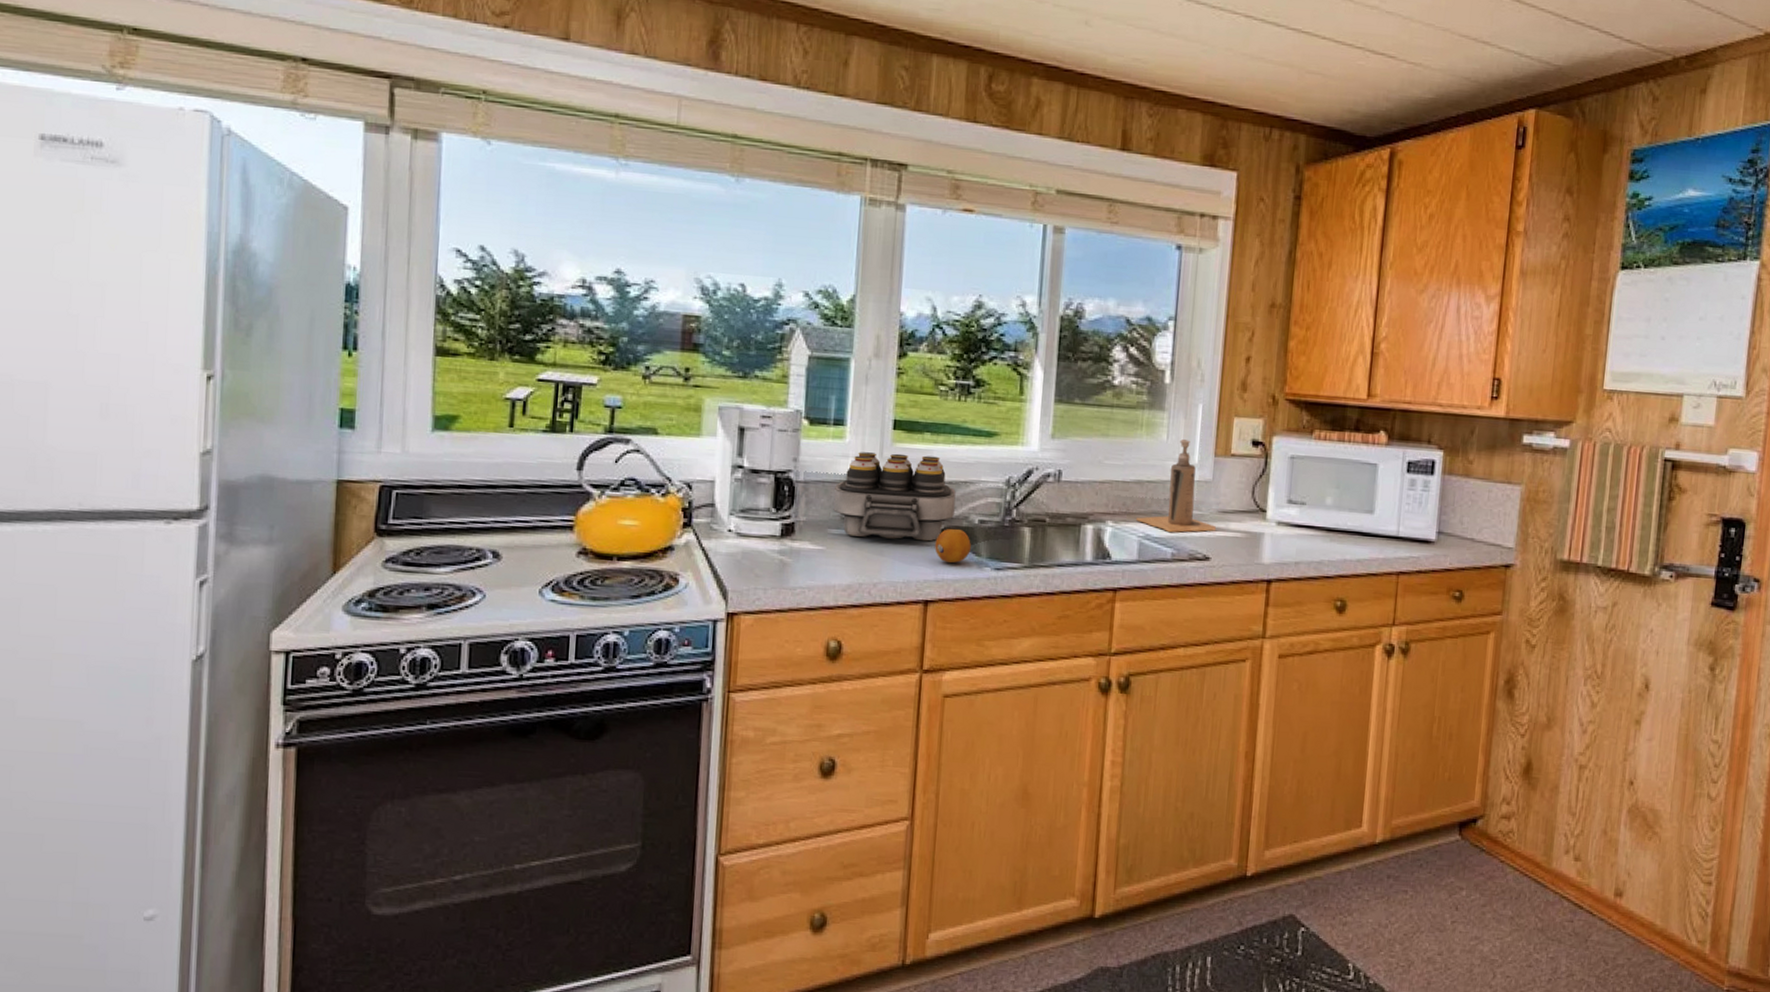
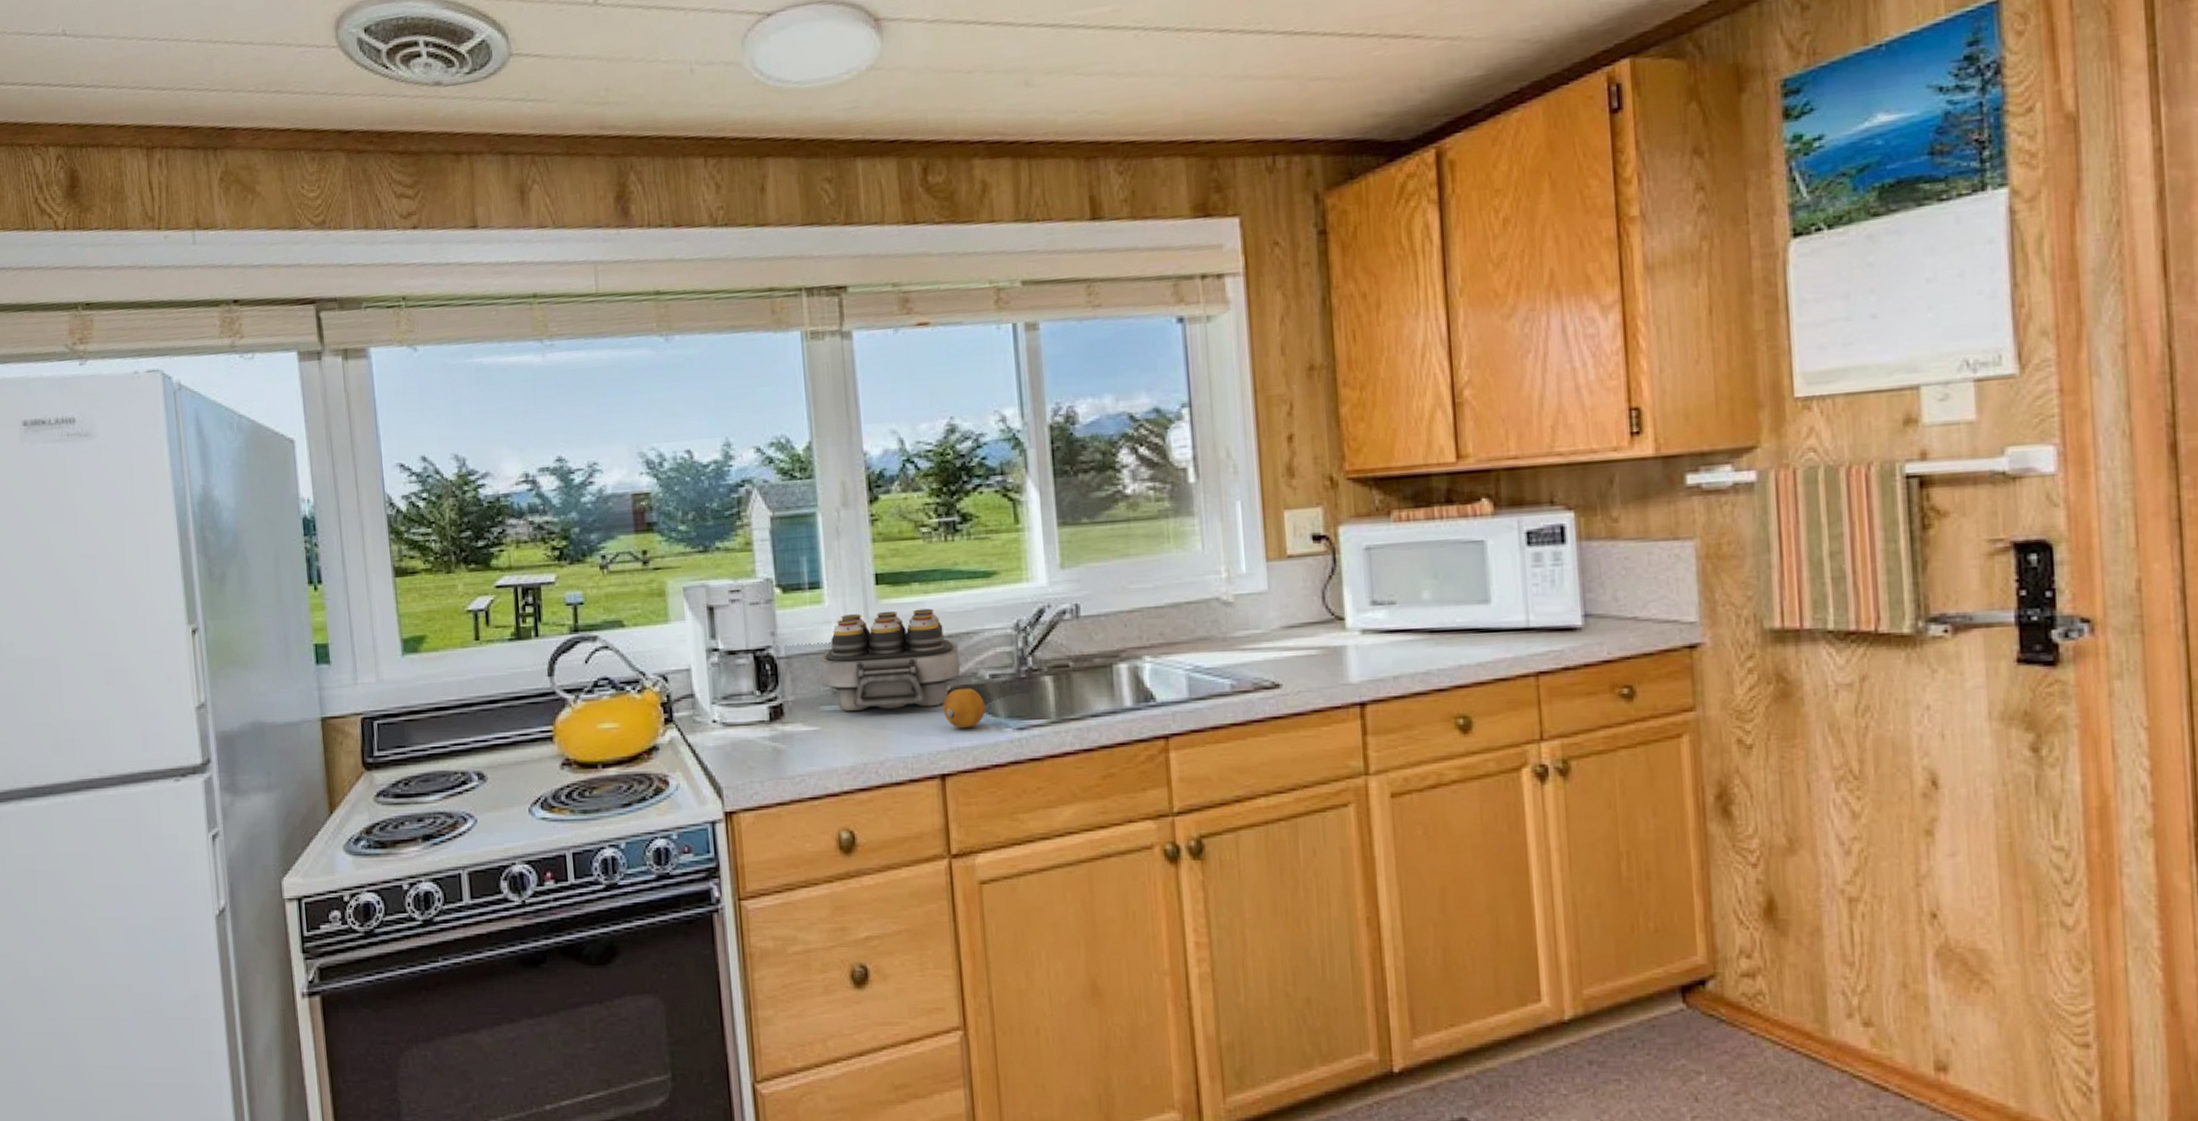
soap dispenser: present [1135,439,1217,533] -> none [1178,546,1284,661]

